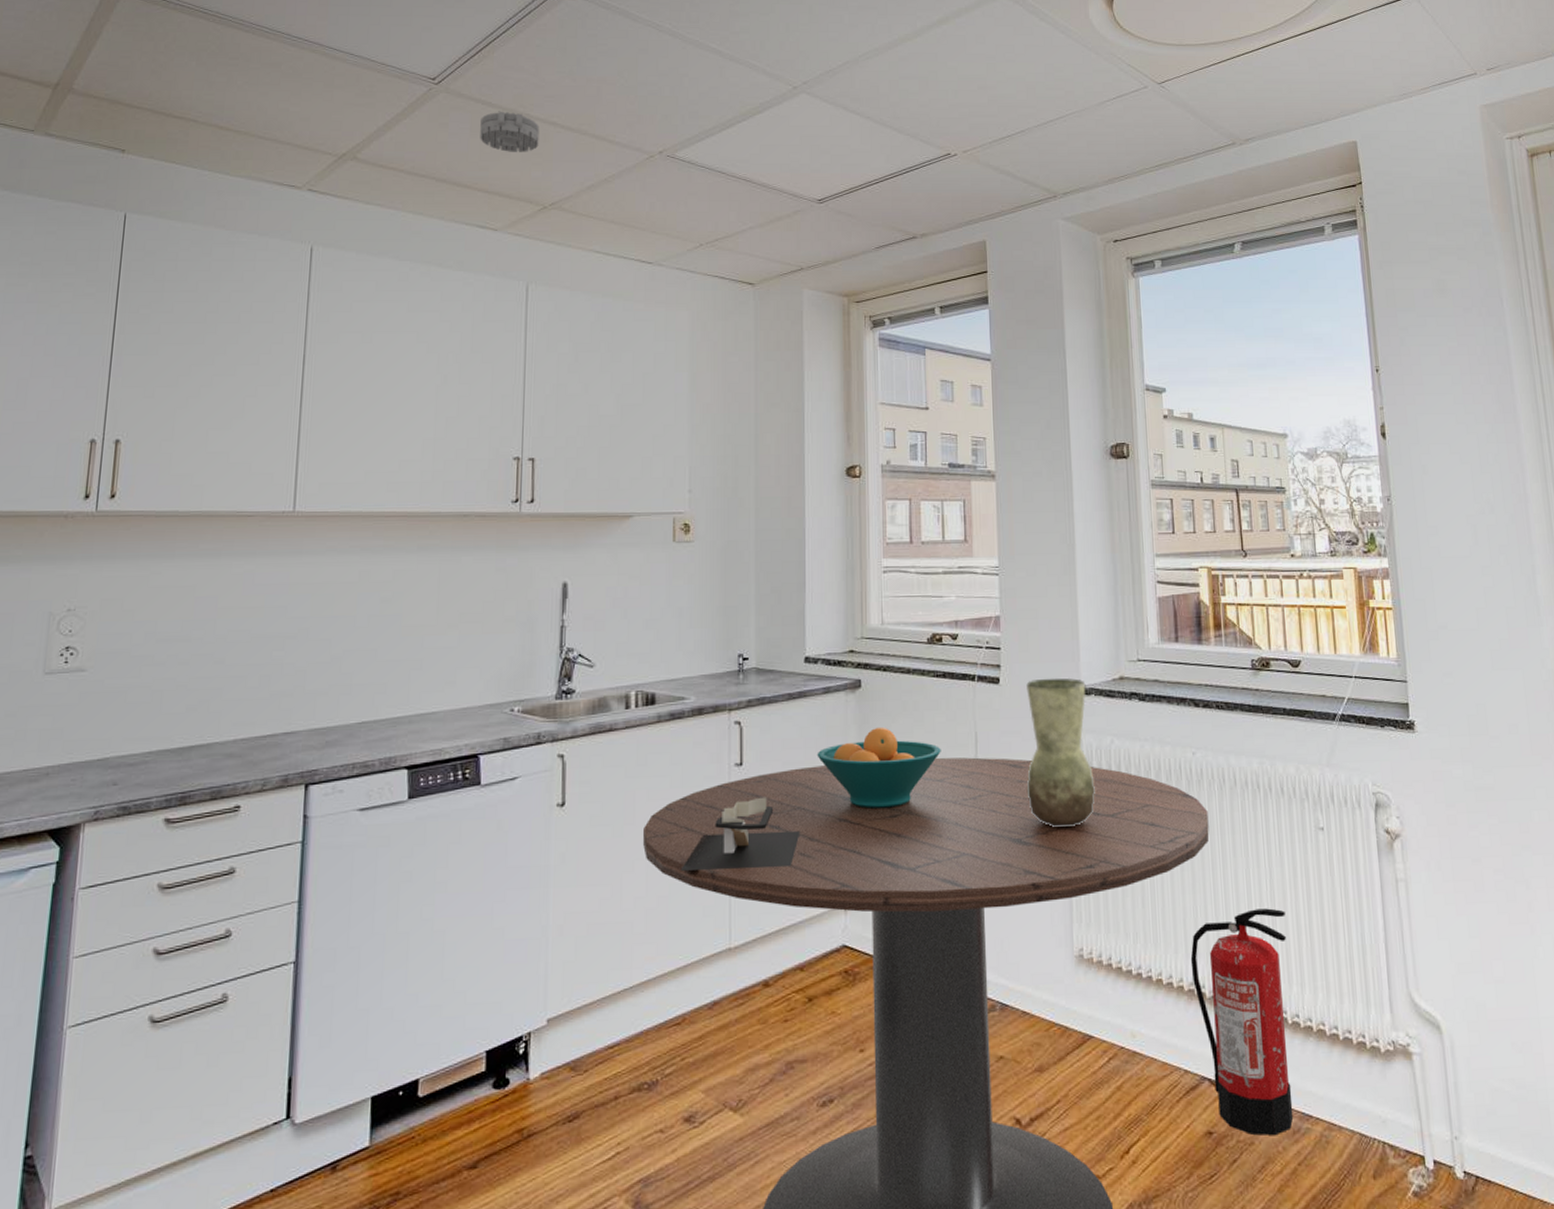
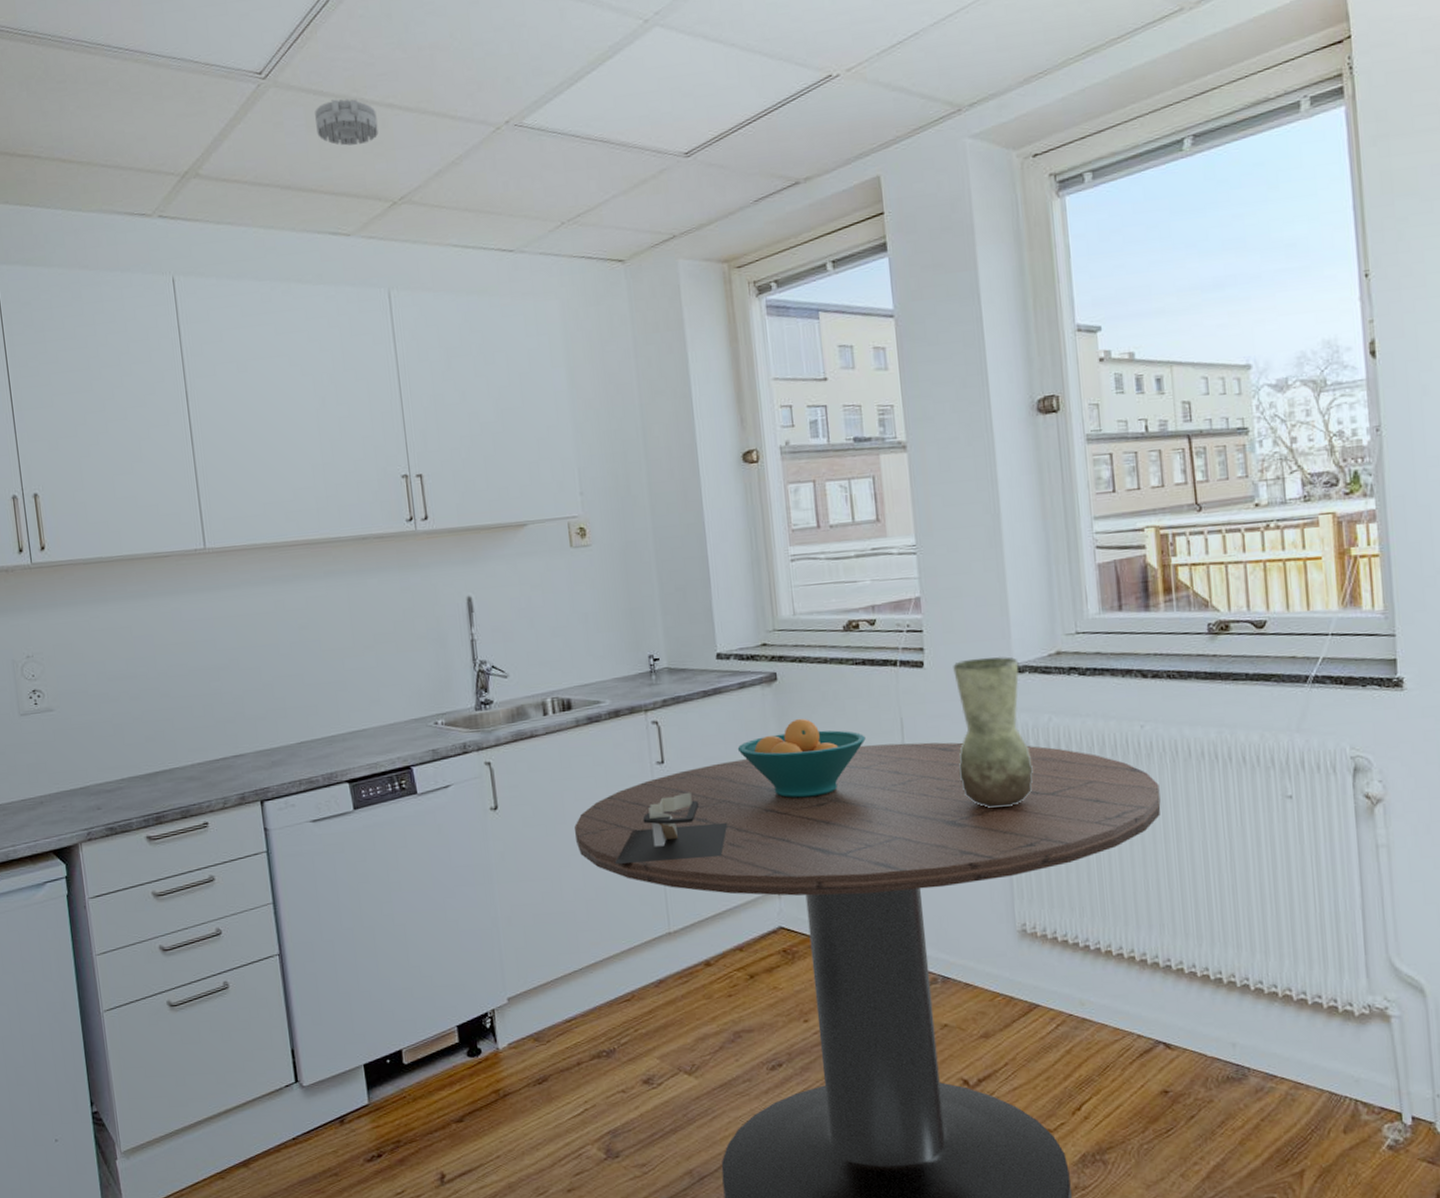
fire extinguisher: present [1190,908,1294,1136] -> none [1142,879,1256,1095]

